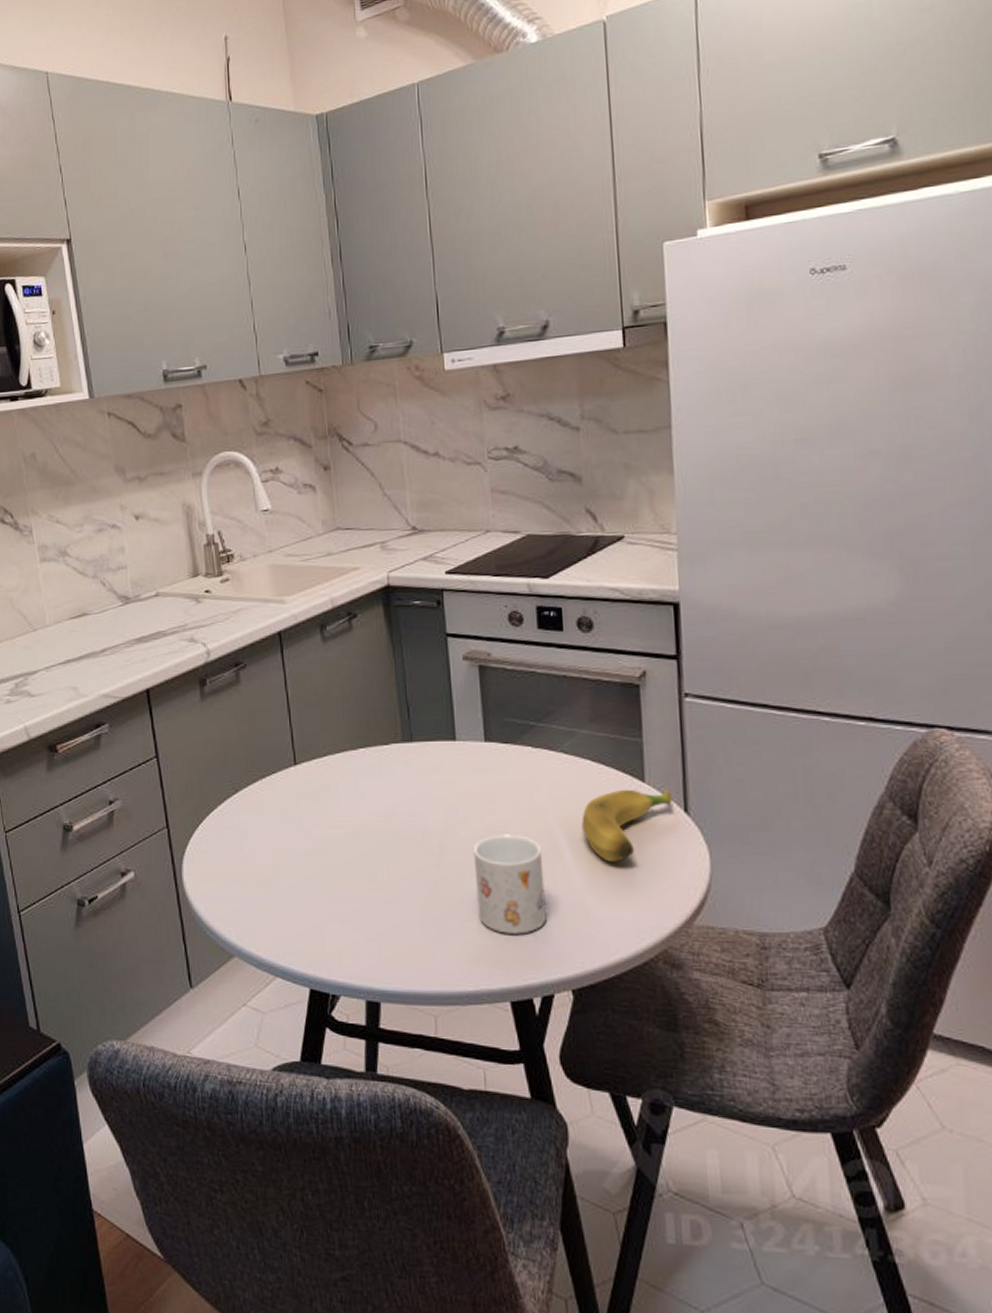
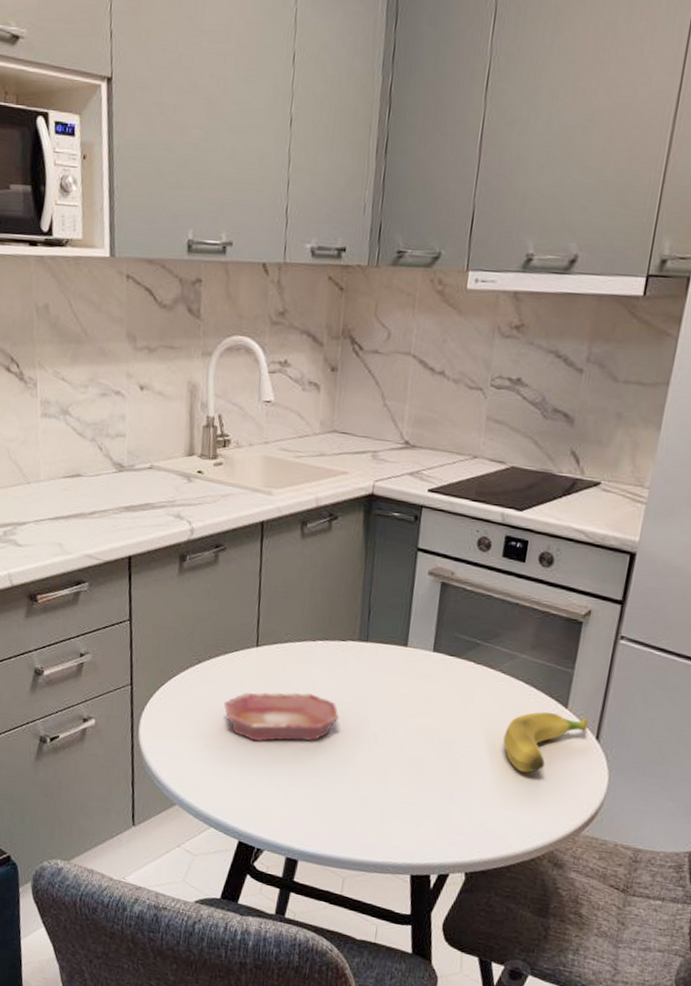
bowl: none [269,808,397,869] -> present [223,692,339,741]
mug: present [473,834,547,934] -> none [397,734,464,822]

